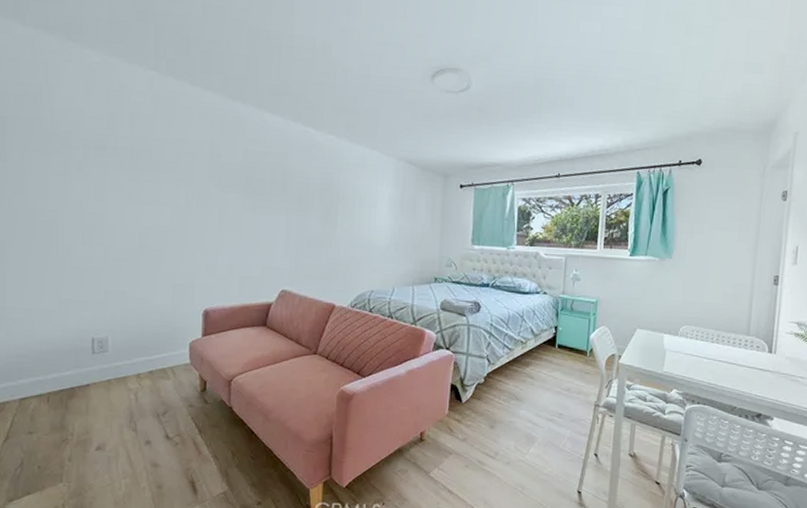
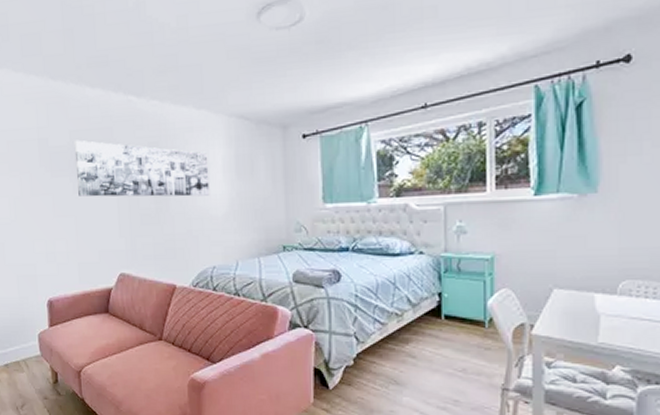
wall art: none [247,160,376,227] -> present [74,140,210,197]

